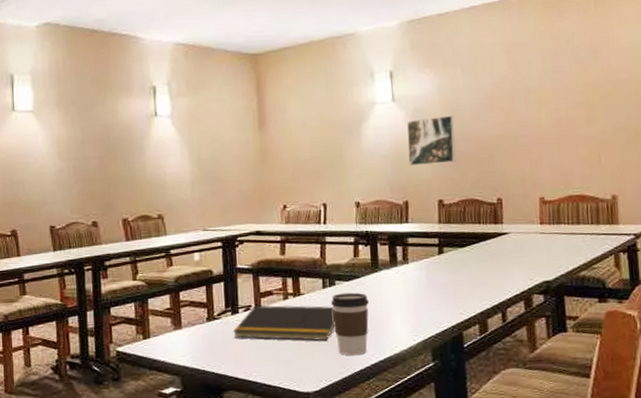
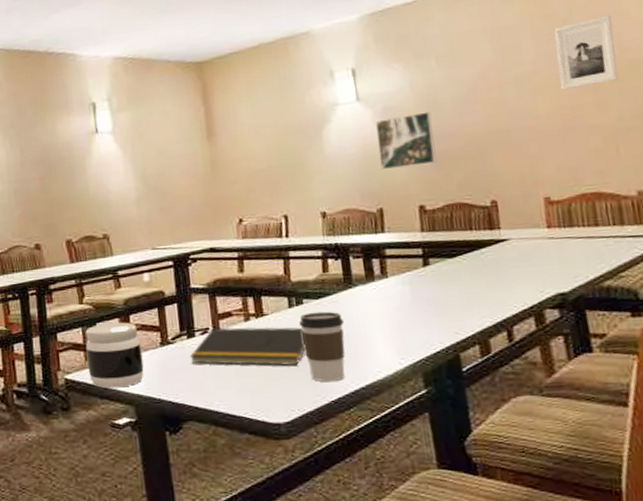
jar: none [137,298,191,360] -> present [85,322,144,389]
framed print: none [558,40,605,104] -> present [554,15,618,91]

